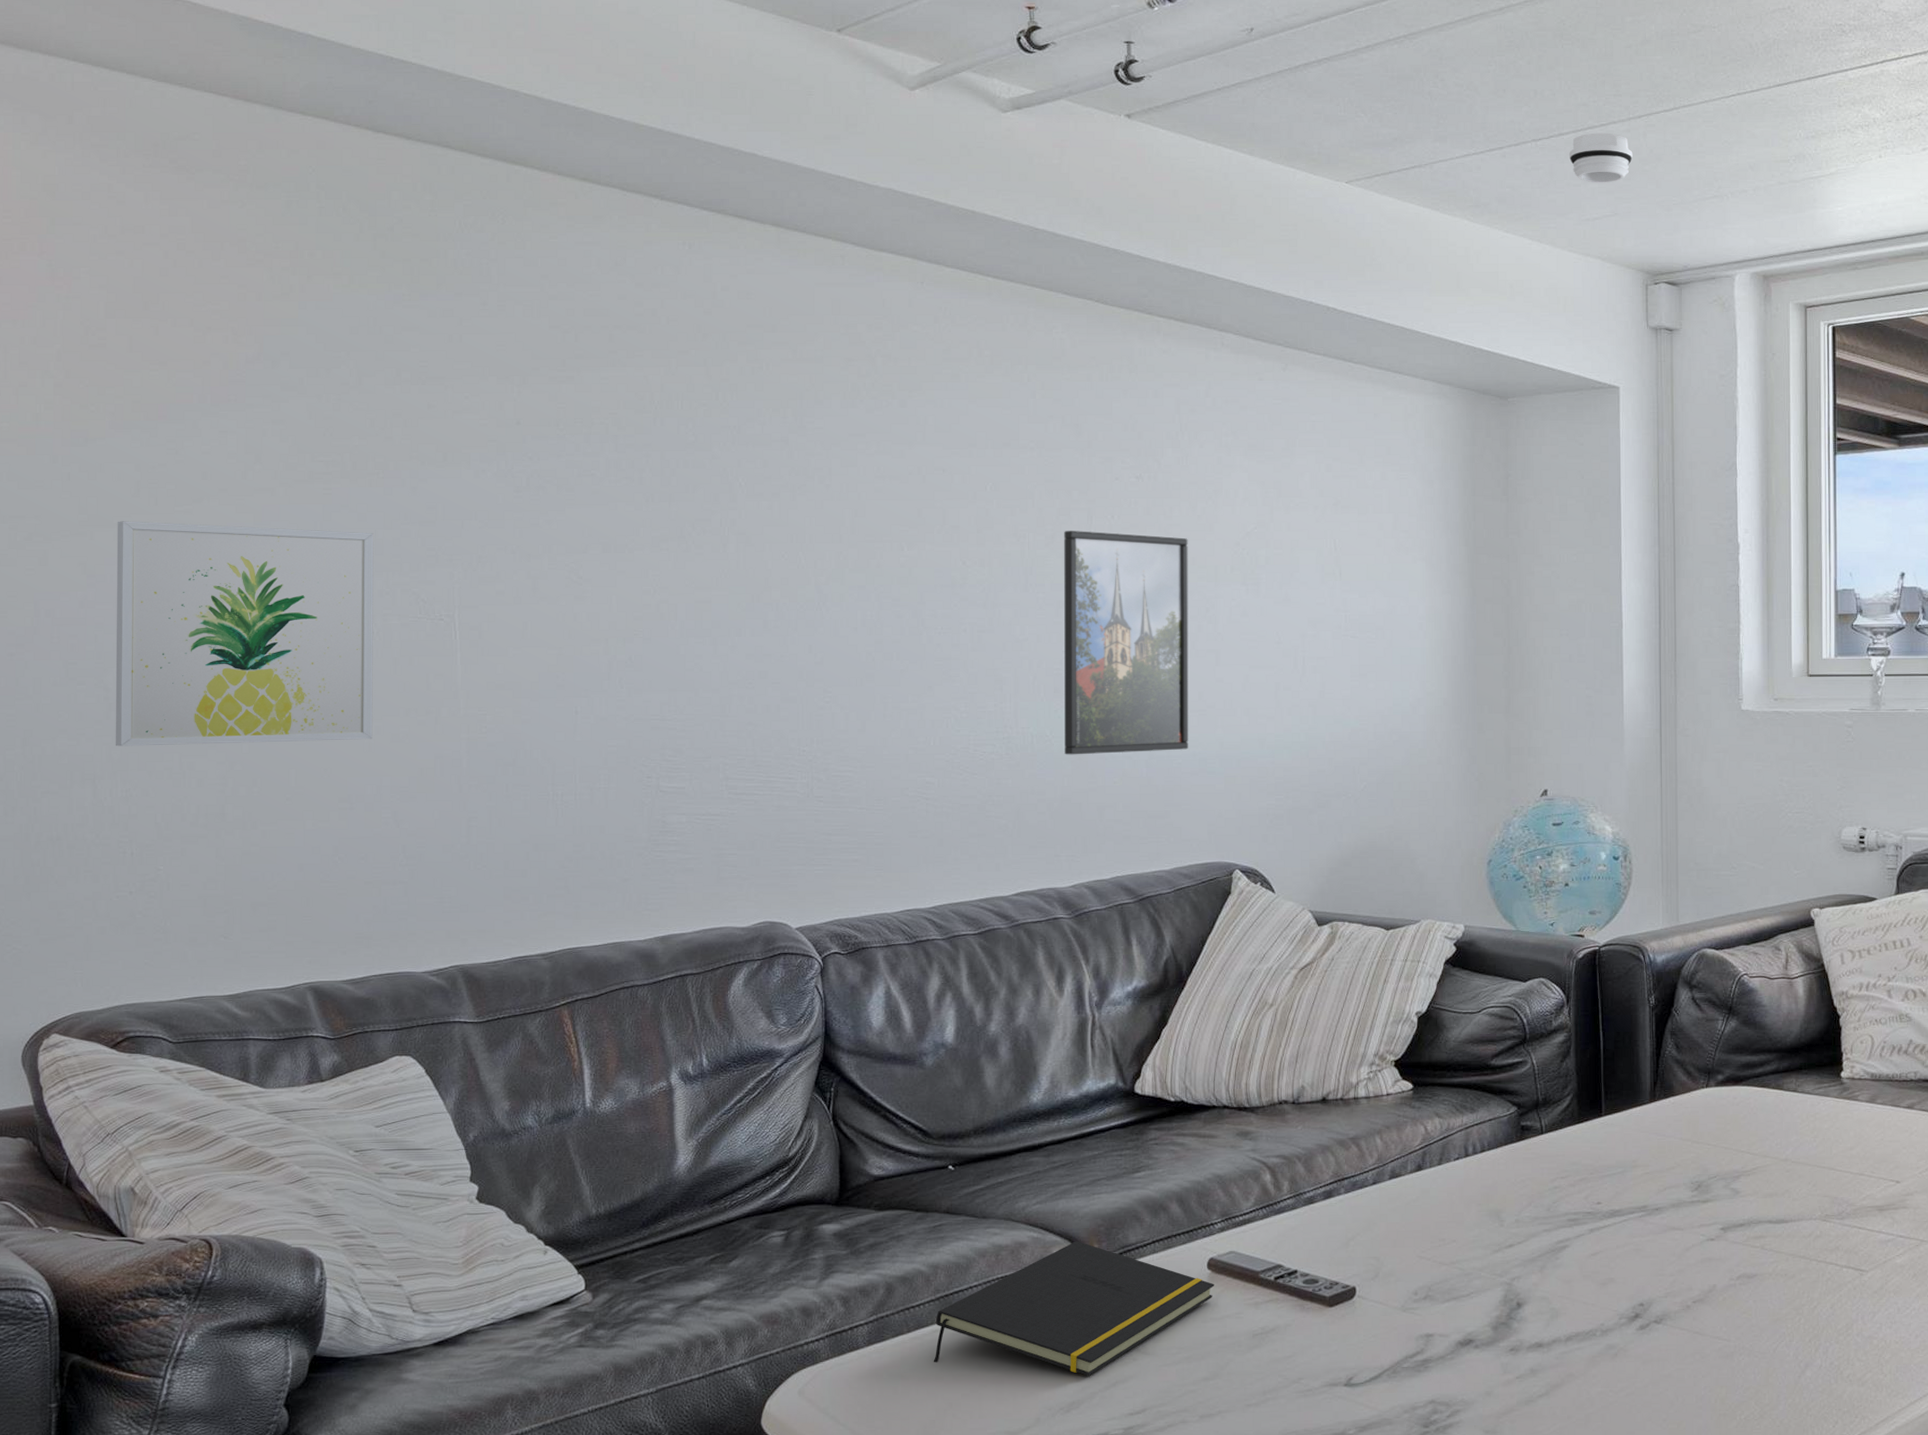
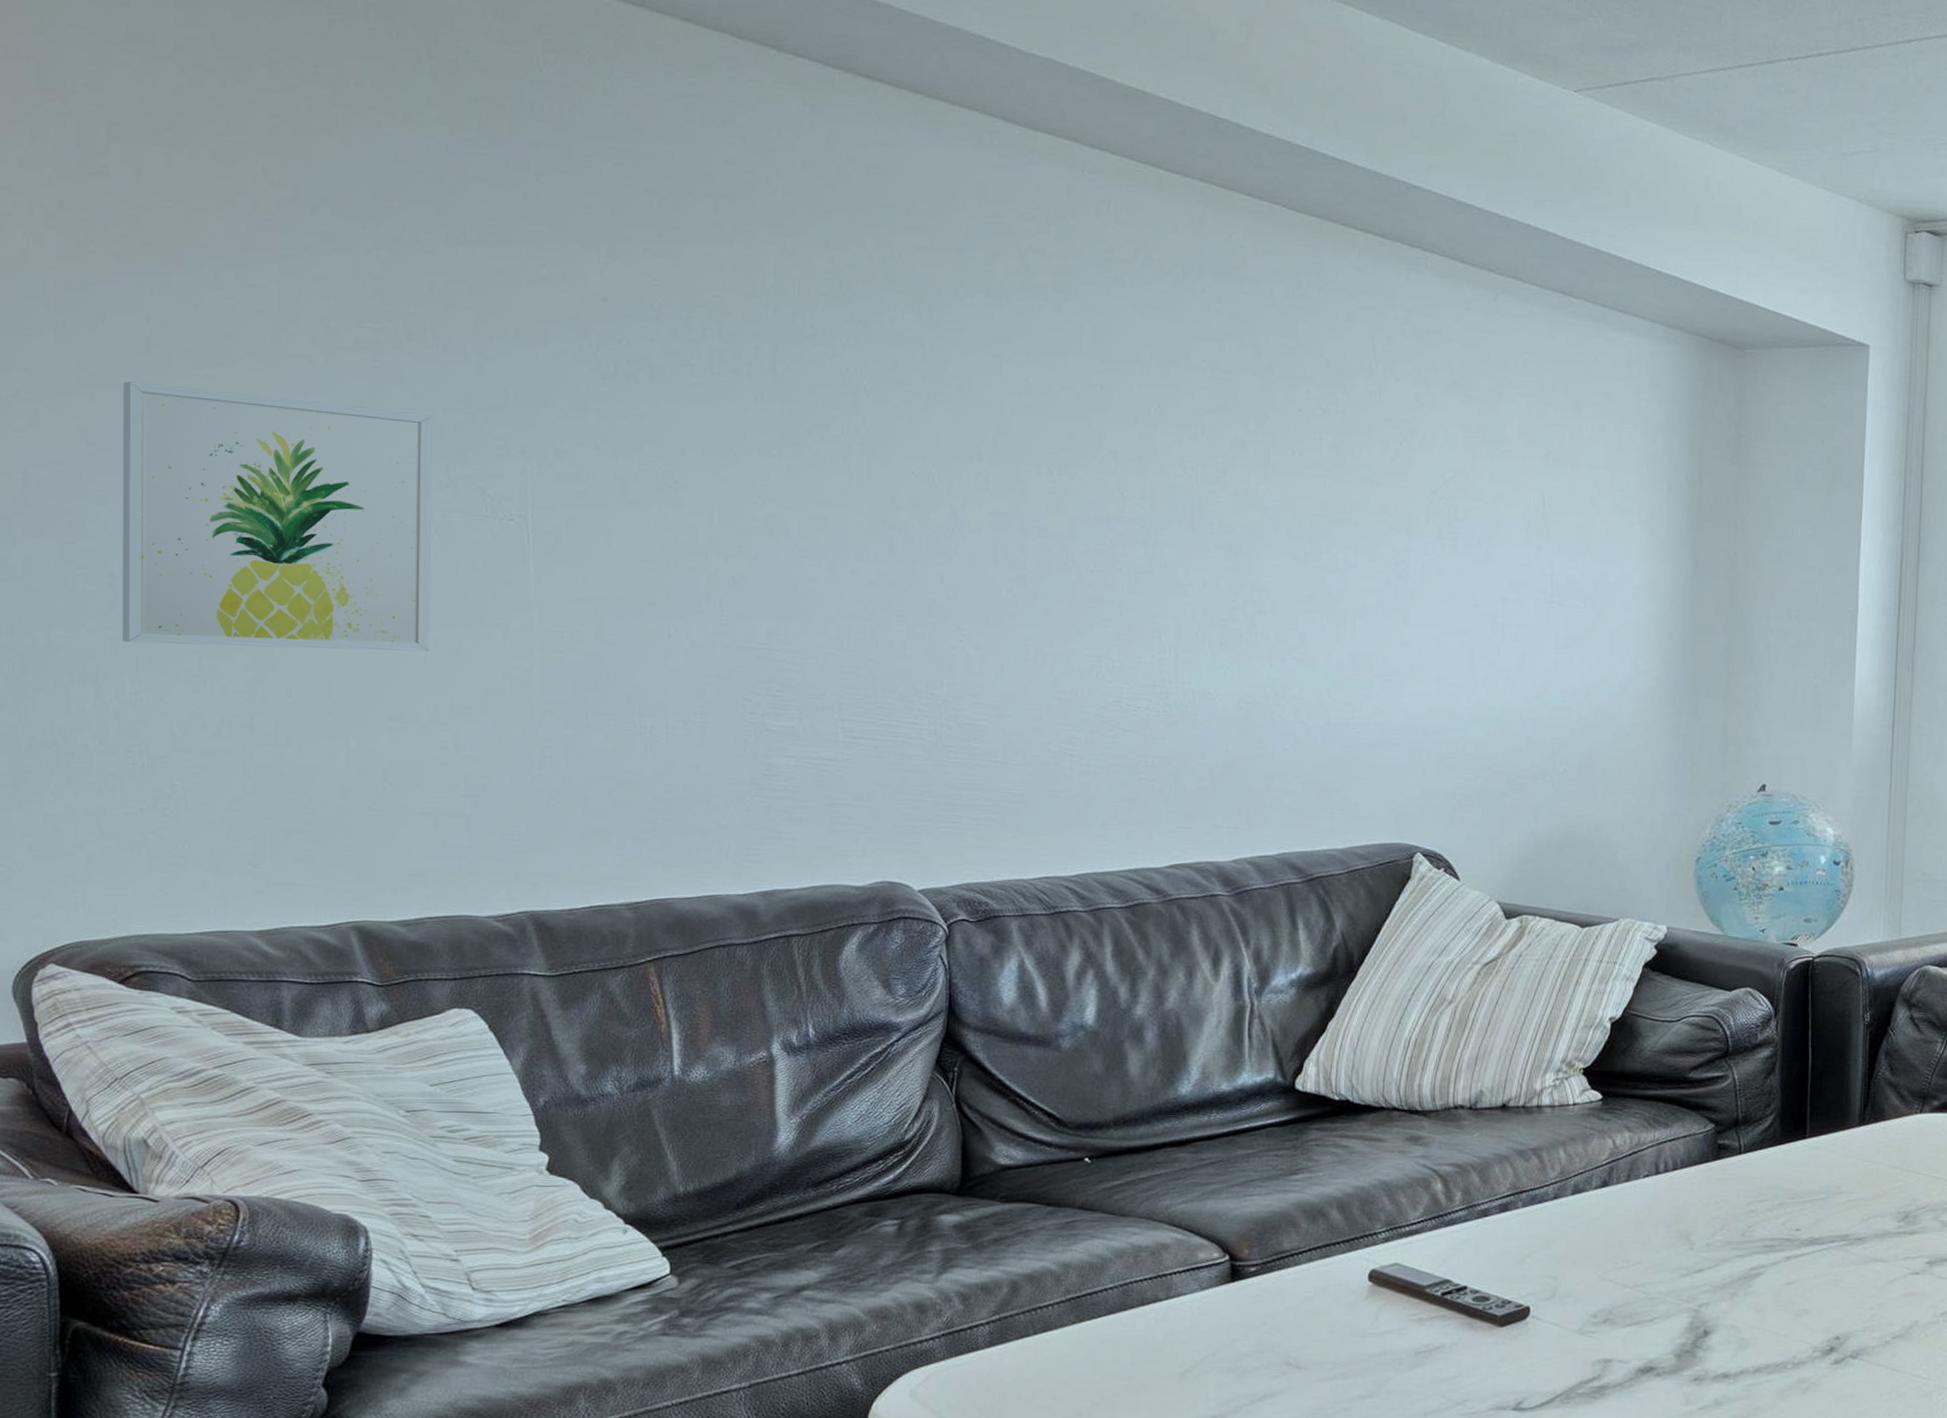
notepad: present [933,1241,1215,1376] -> none [1061,1245,1376,1388]
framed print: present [1064,531,1189,755] -> none [1230,465,1378,718]
smoke detector: present [1569,133,1633,183] -> none [1828,55,1899,114]

